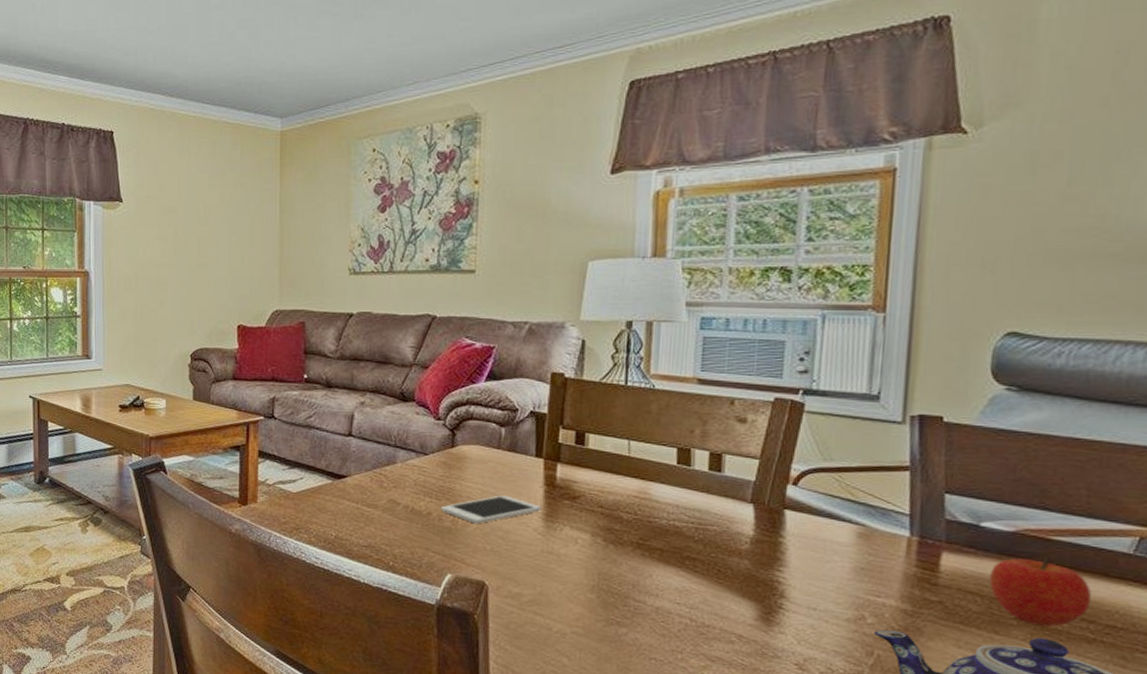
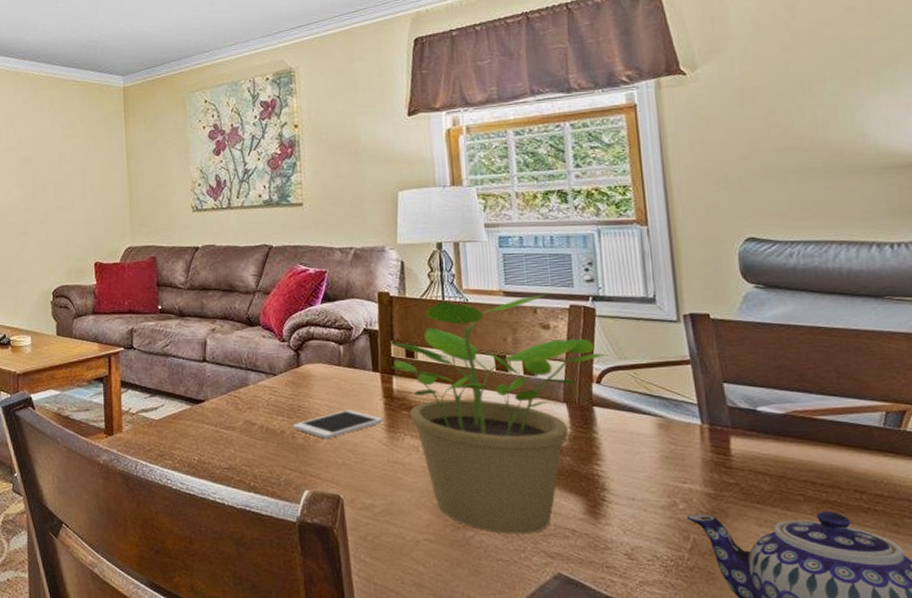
potted plant: none [555,384,812,636] -> present [390,294,608,534]
fruit: present [990,557,1092,628] -> none [773,435,860,501]

